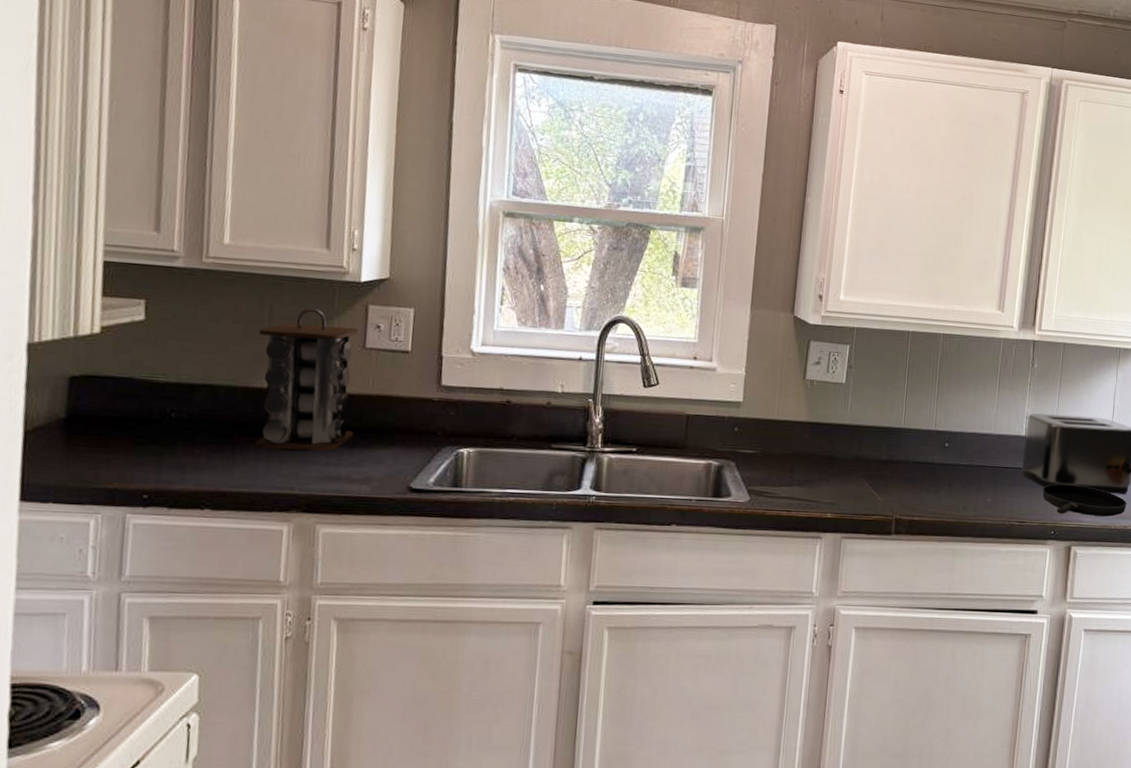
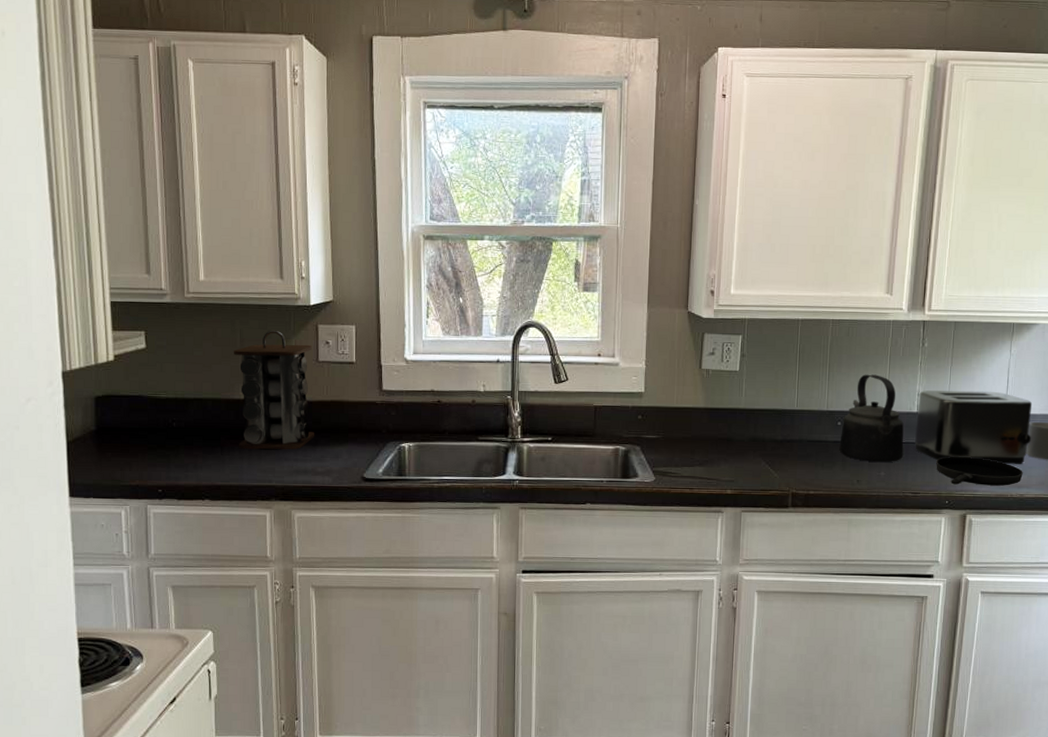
kettle: none [946,393,1012,489] -> present [839,374,904,463]

